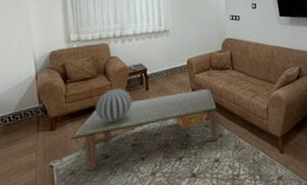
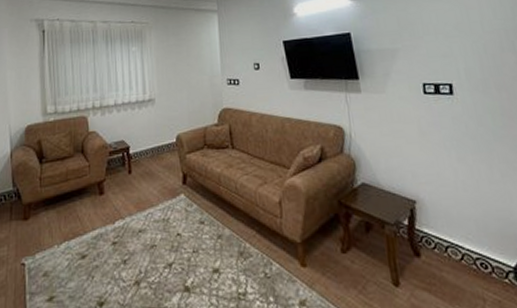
coffee table: present [71,89,218,172] -> none [44,173,217,275]
decorative sphere: present [95,88,132,122] -> none [72,171,113,212]

